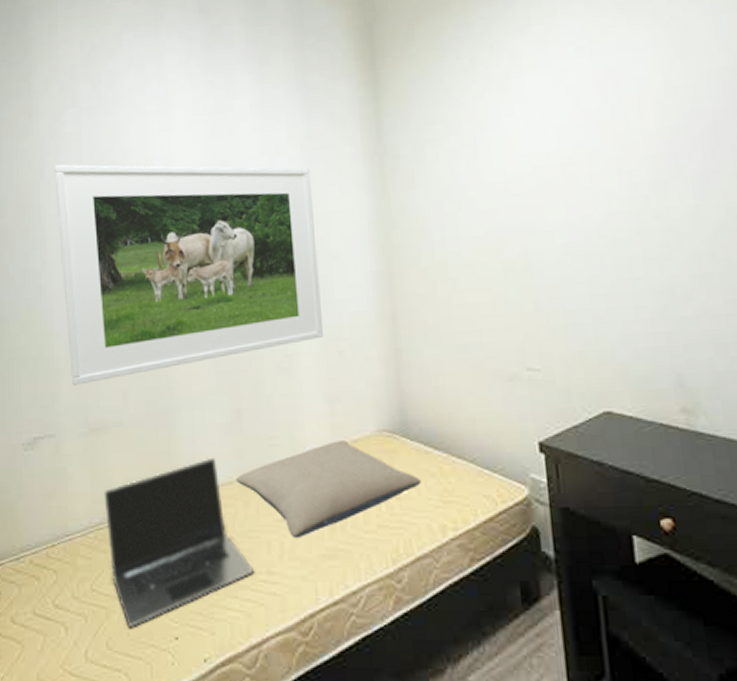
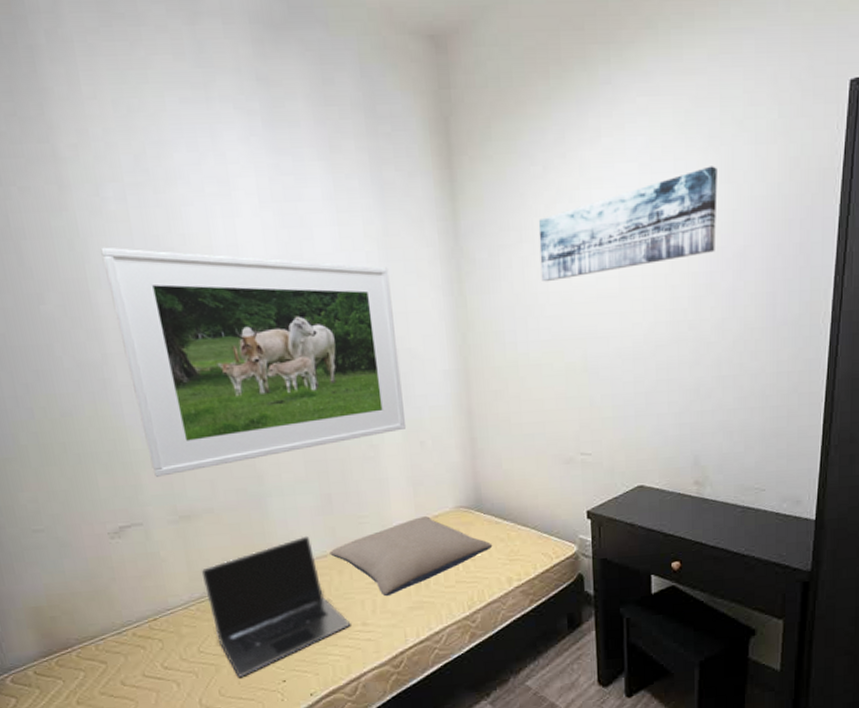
wall art: none [466,41,677,175] -> present [538,166,717,282]

